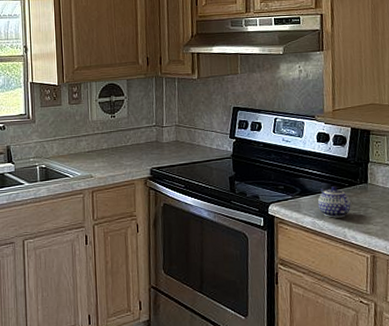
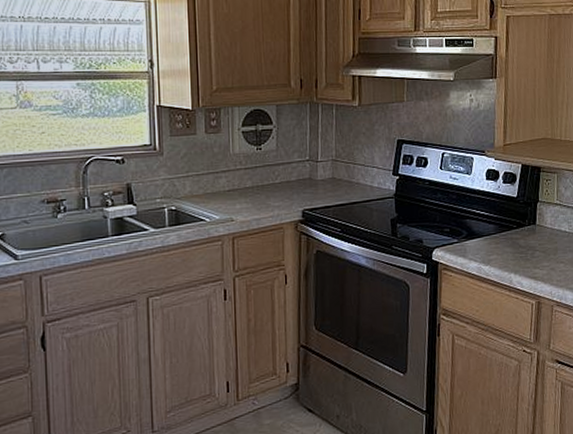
teapot: present [318,186,351,218] -> none [485,228,518,263]

